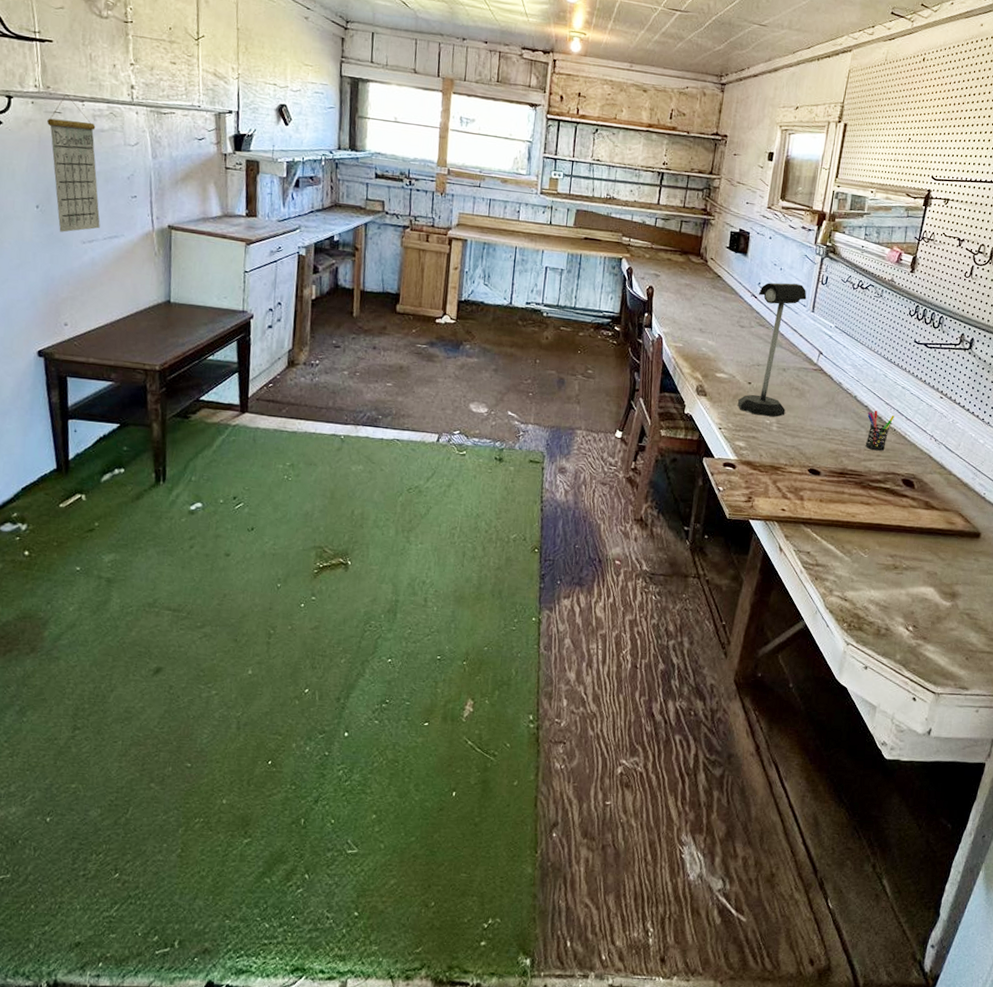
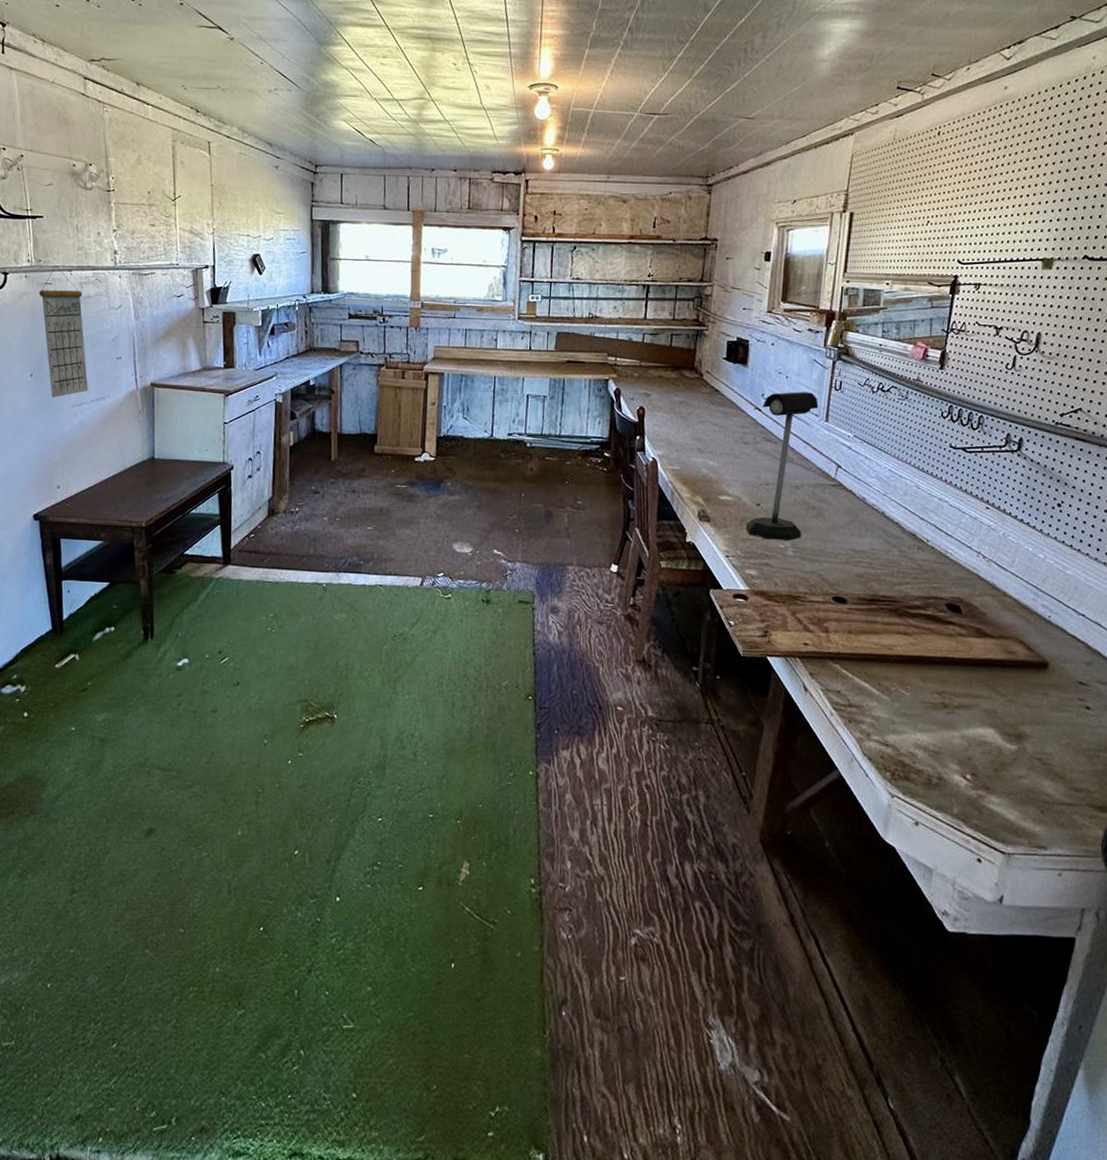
pen holder: present [865,410,895,451] -> none [898,527,932,573]

